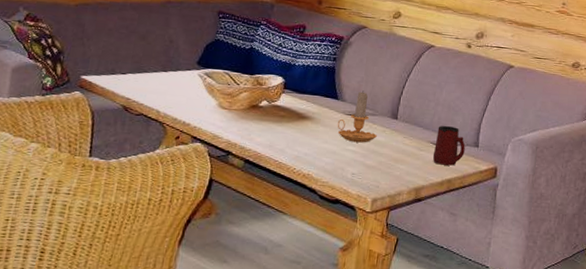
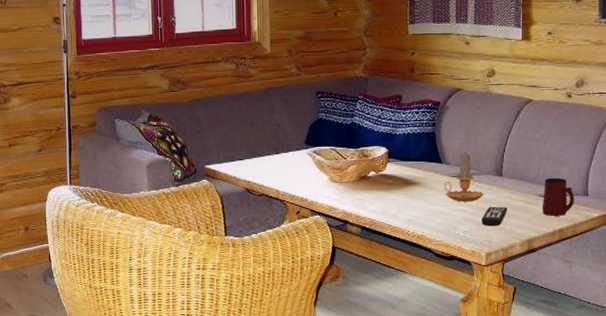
remote control: none [371,149,399,171] -> present [481,206,508,227]

